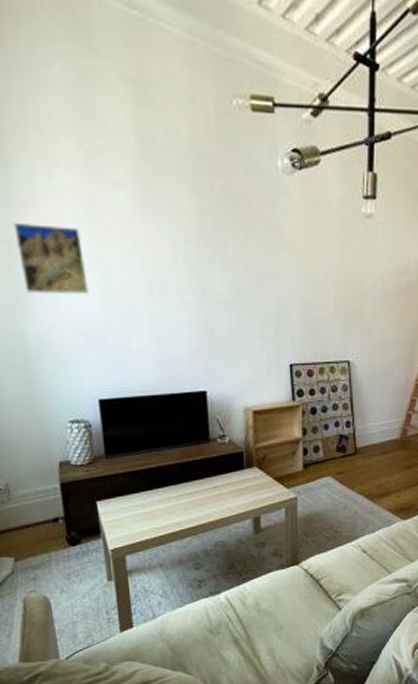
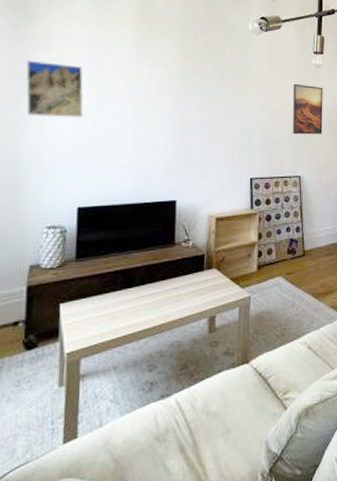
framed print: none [338,241,377,309] -> present [293,83,323,135]

